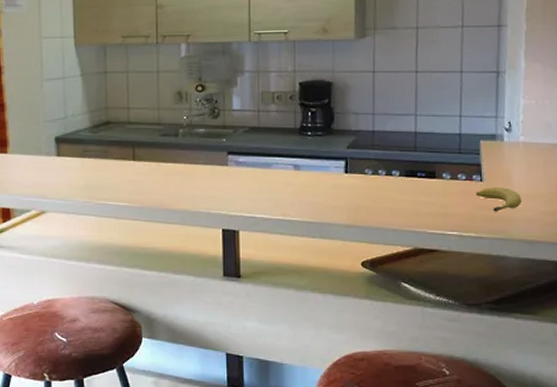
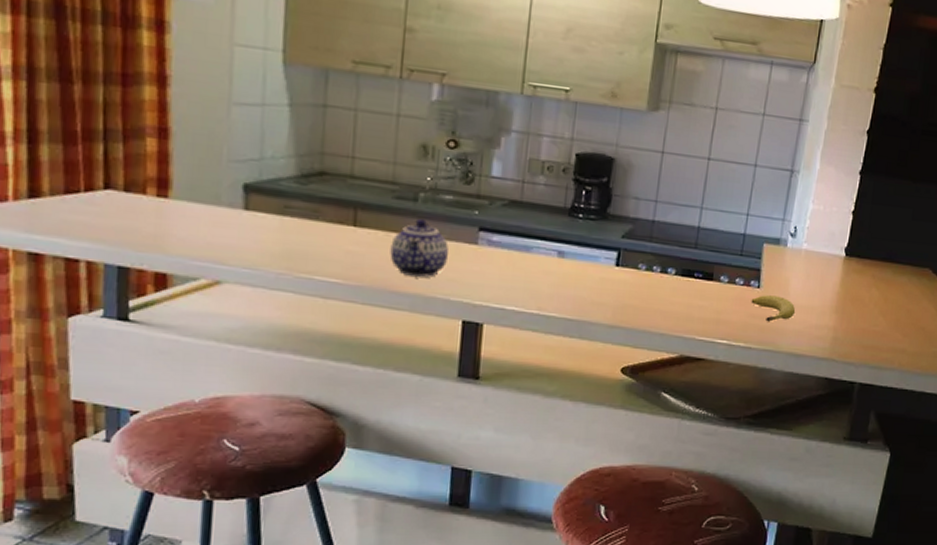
teapot: none [161,149,206,197] -> present [390,218,449,278]

